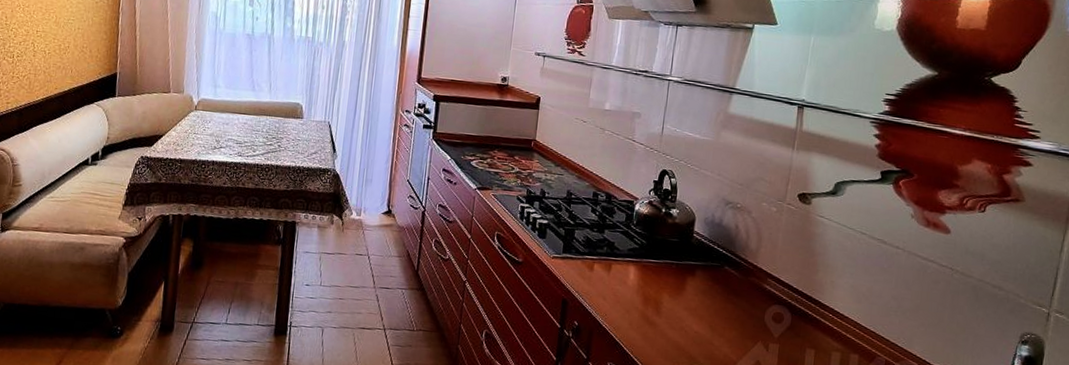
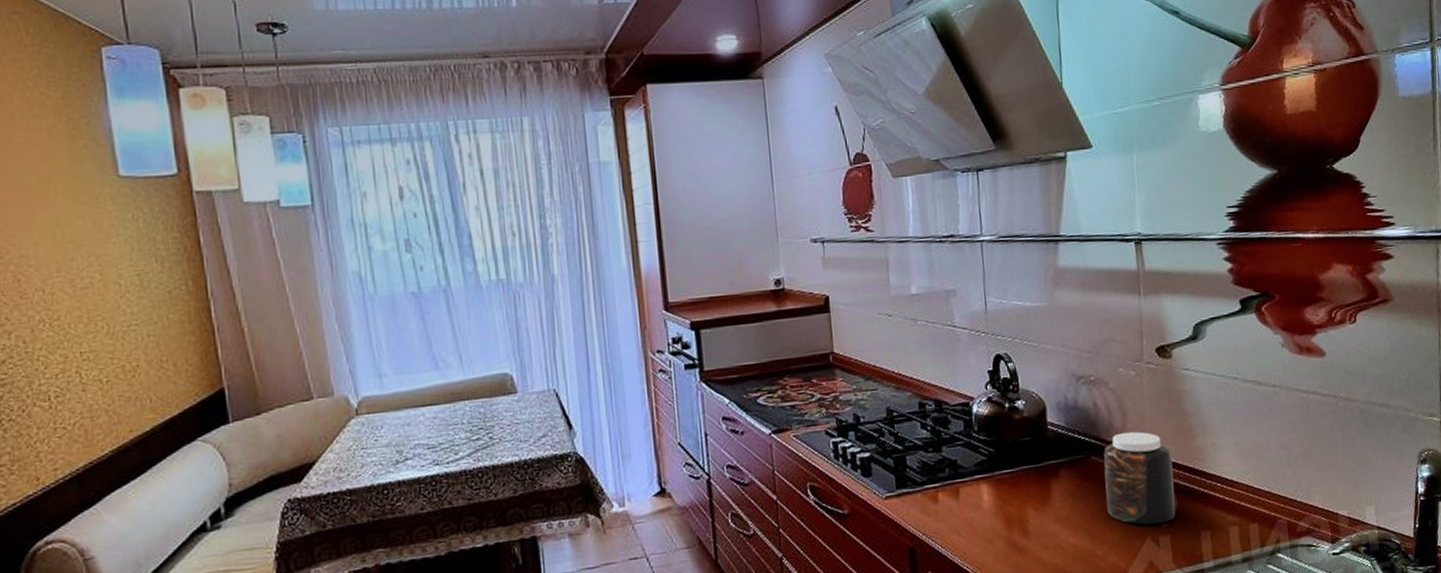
jar: none [729,253,794,334] -> present [1103,431,1176,525]

